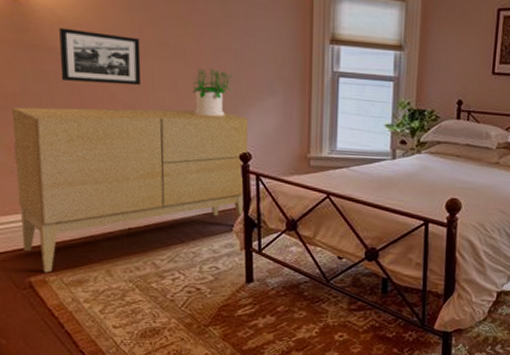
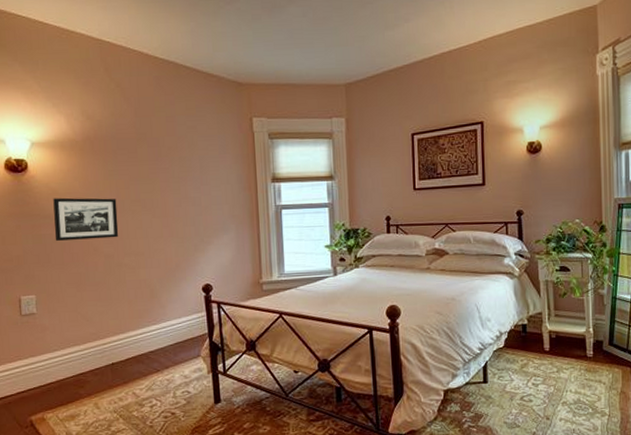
sideboard: present [12,107,248,273] -> none [17,252,209,411]
potted plant: present [193,69,233,117] -> none [160,216,193,257]

